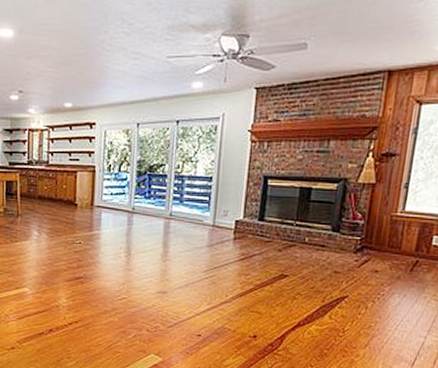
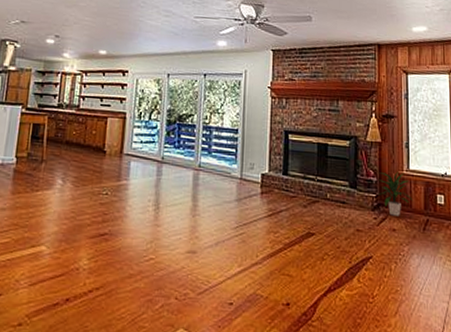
indoor plant: none [363,213,404,258] -> present [378,171,413,216]

